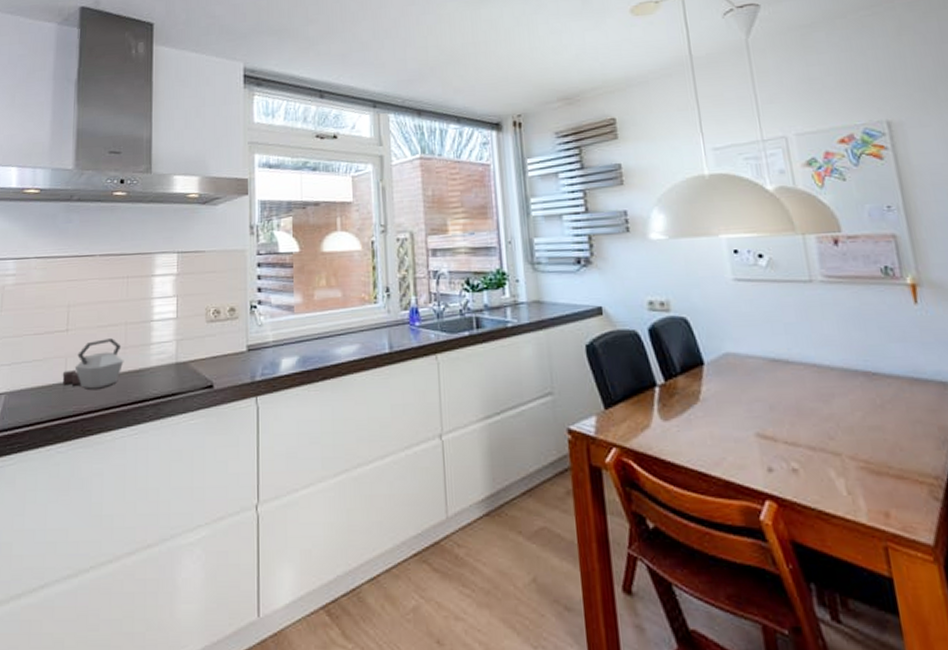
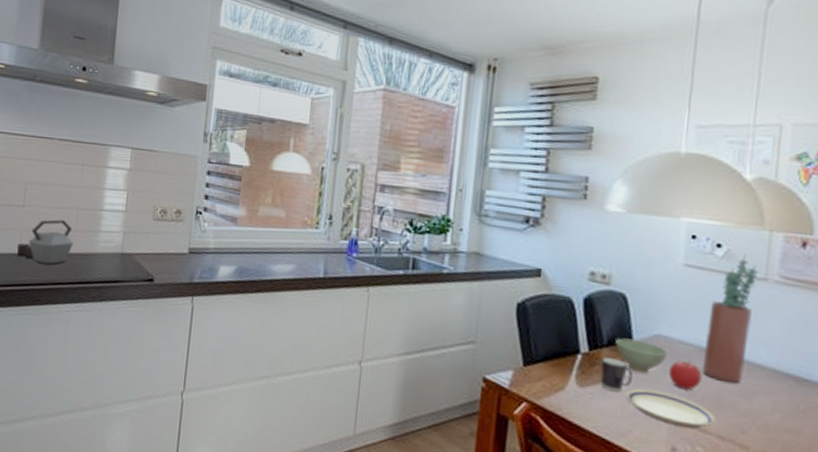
mug: none [679,385,713,420] -> present [600,357,633,392]
bowl: none [688,361,741,394] -> present [615,338,669,373]
plate: none [709,410,803,444] -> present [625,388,717,429]
fruit: none [745,372,779,404] -> present [668,359,702,390]
vase: none [767,261,816,389] -> present [703,255,758,383]

